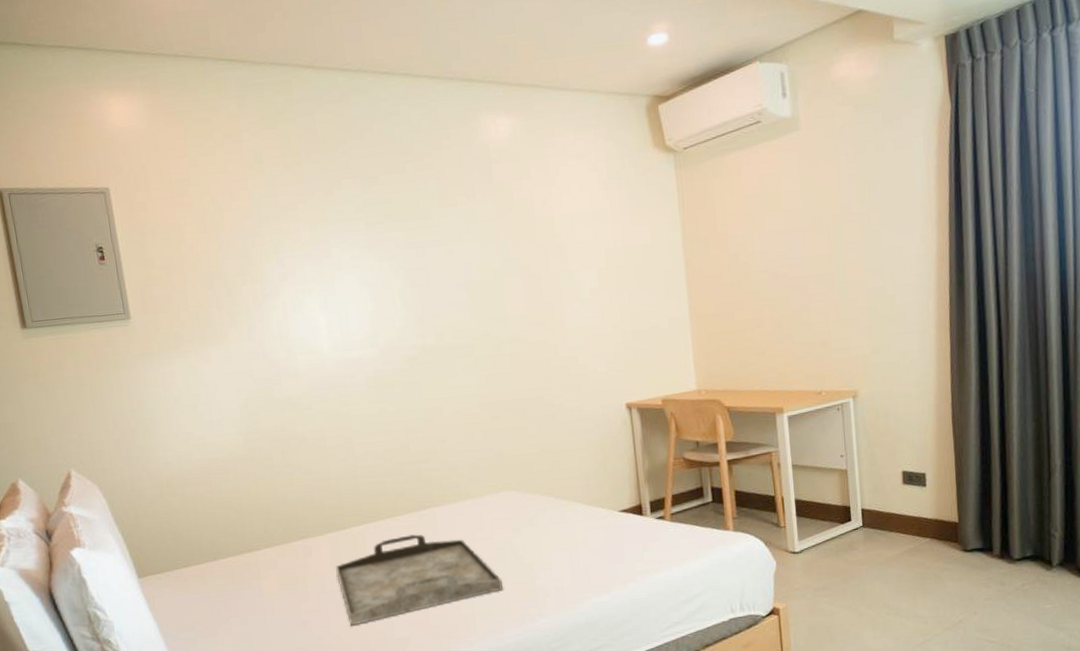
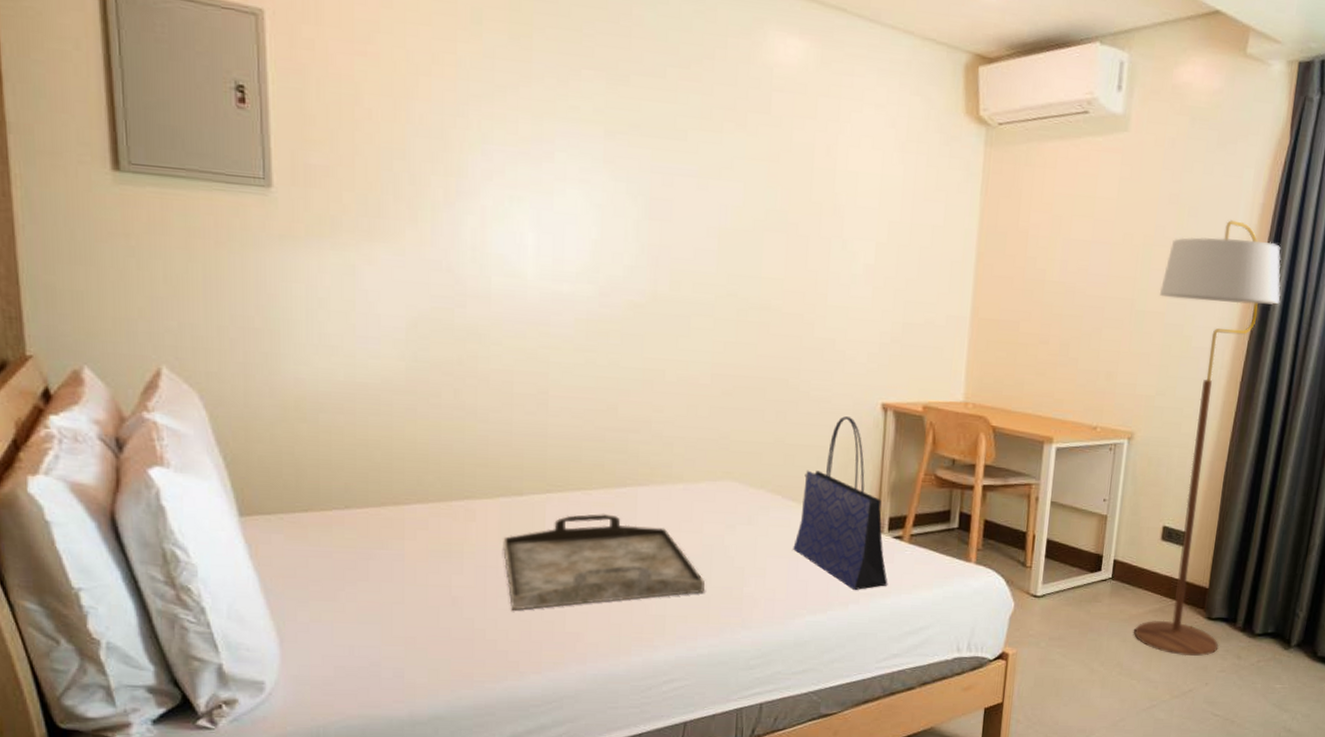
tote bag: none [570,420,659,571] -> present [793,416,888,591]
floor lamp: none [855,185,980,590] -> present [1134,220,1281,656]

